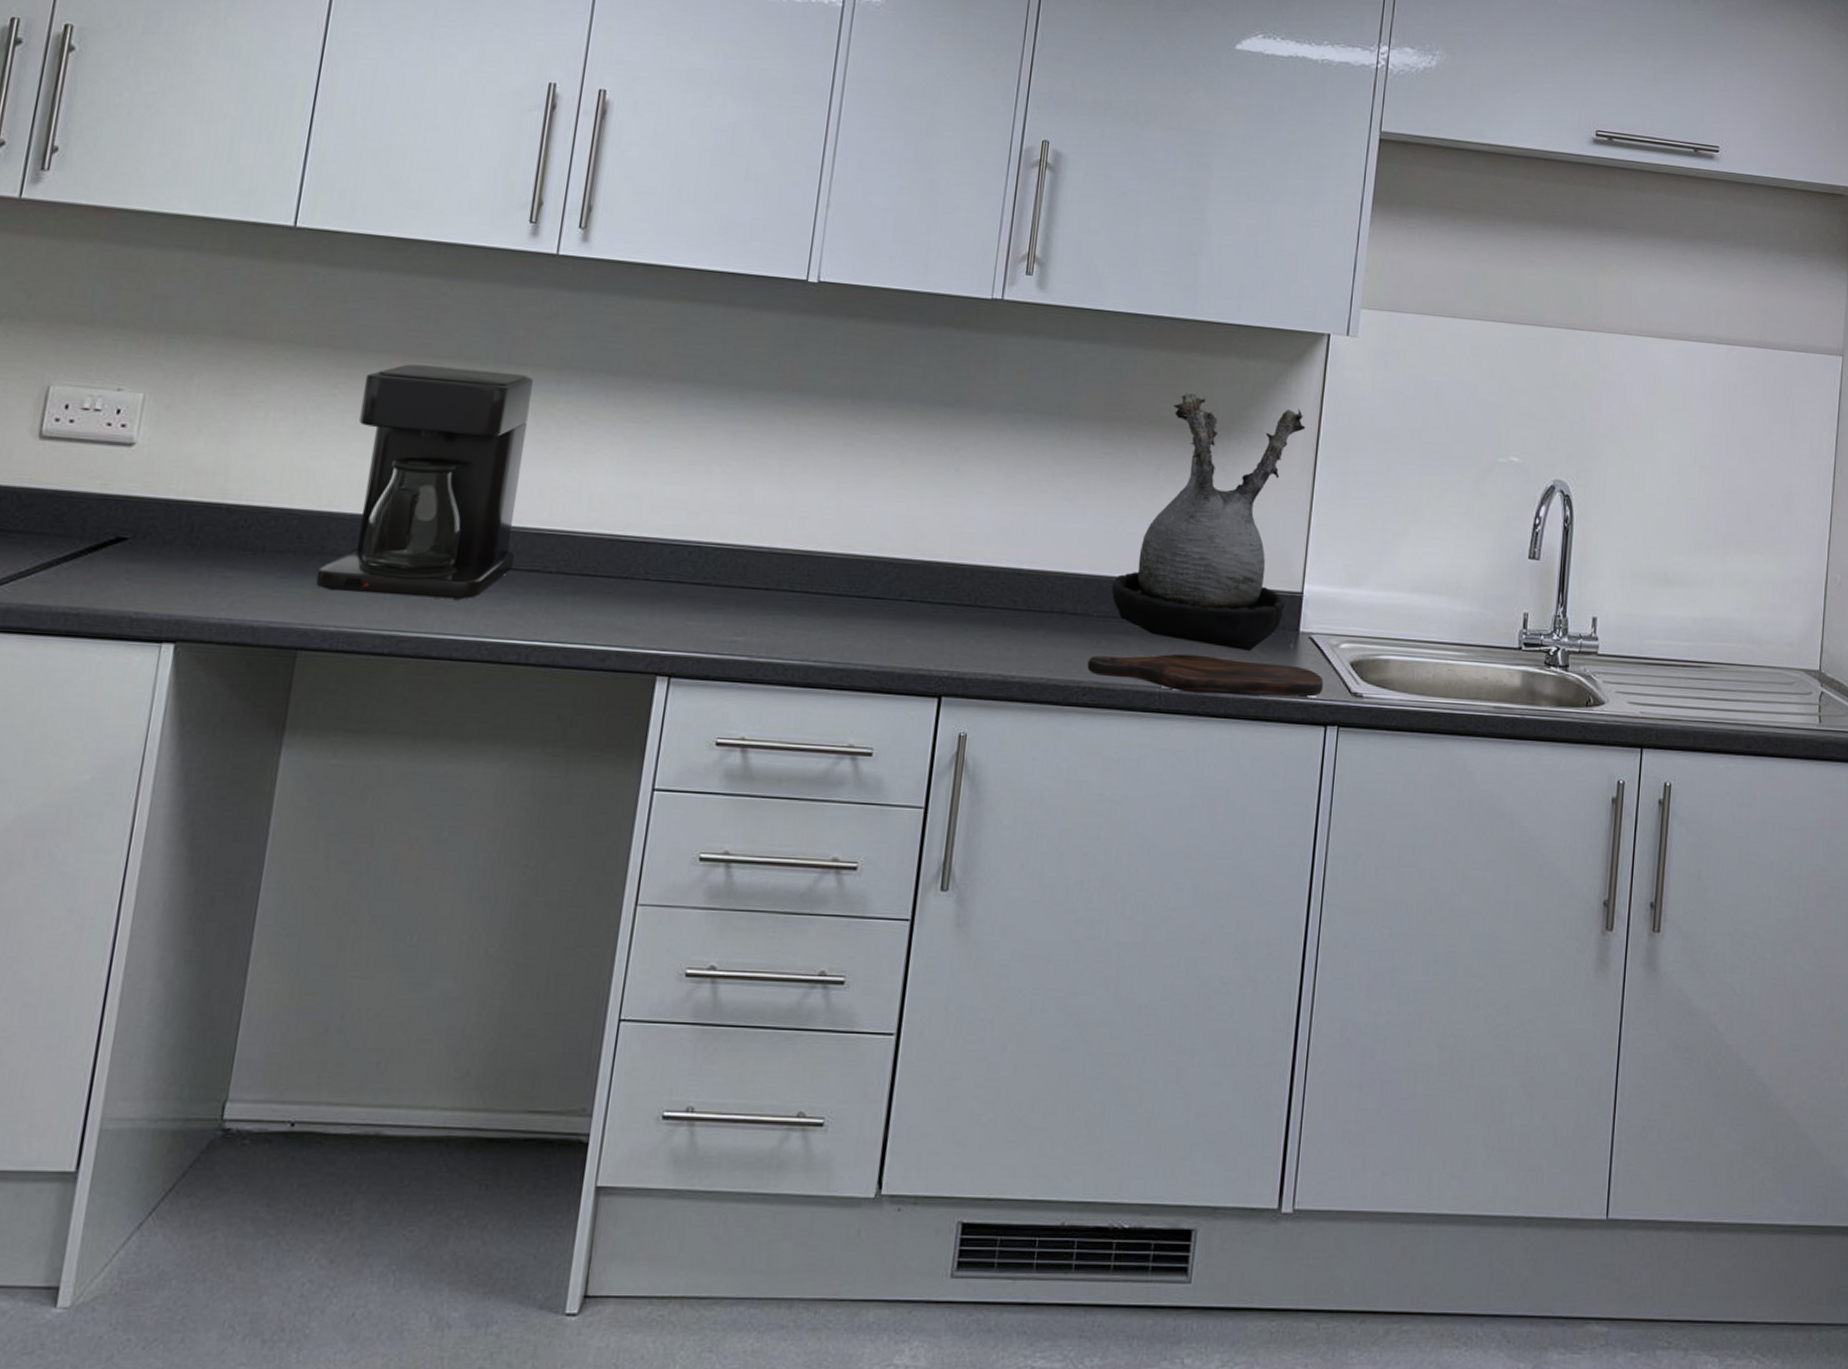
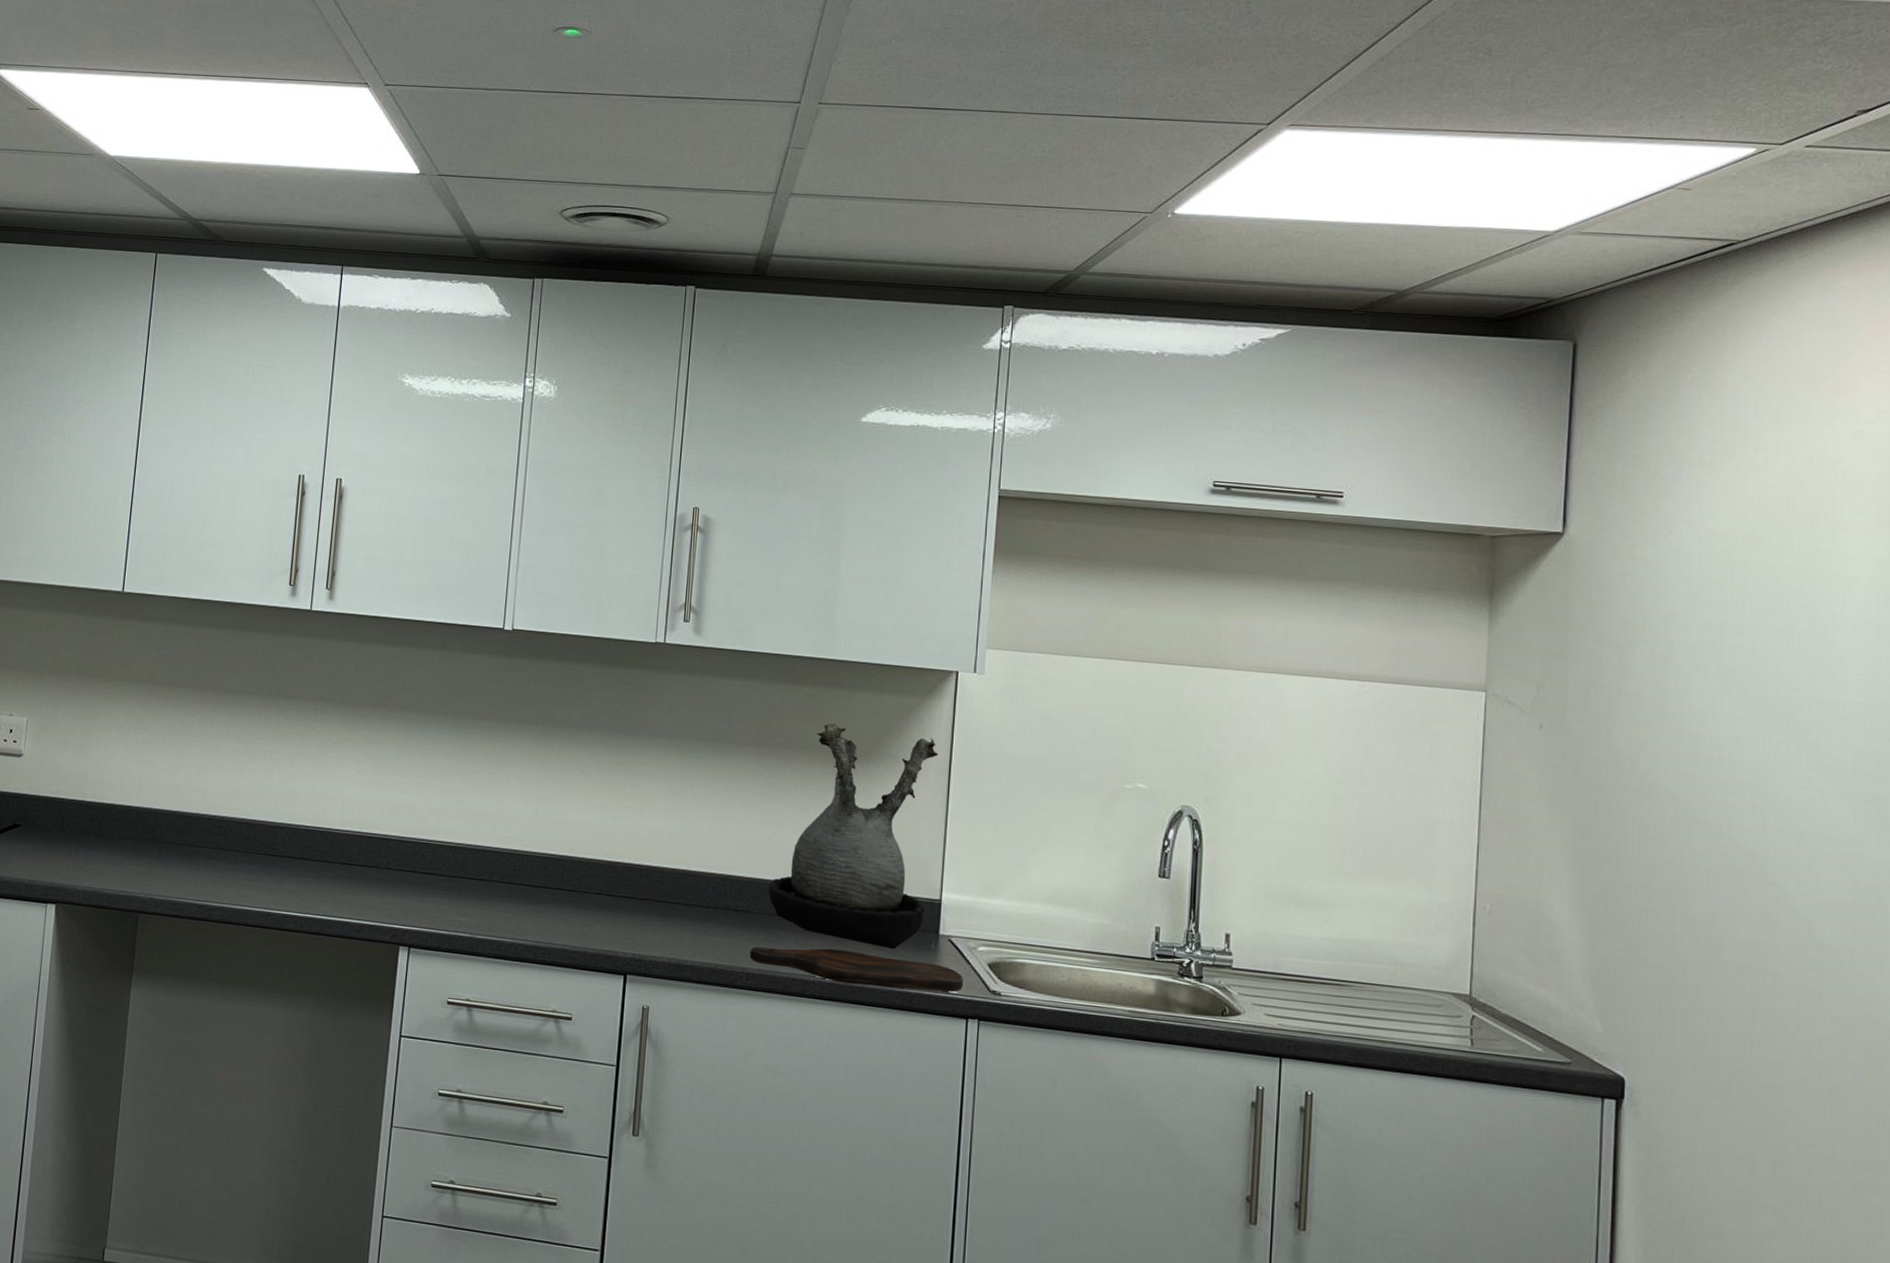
coffee maker: present [315,364,533,600] -> none [149,696,297,879]

